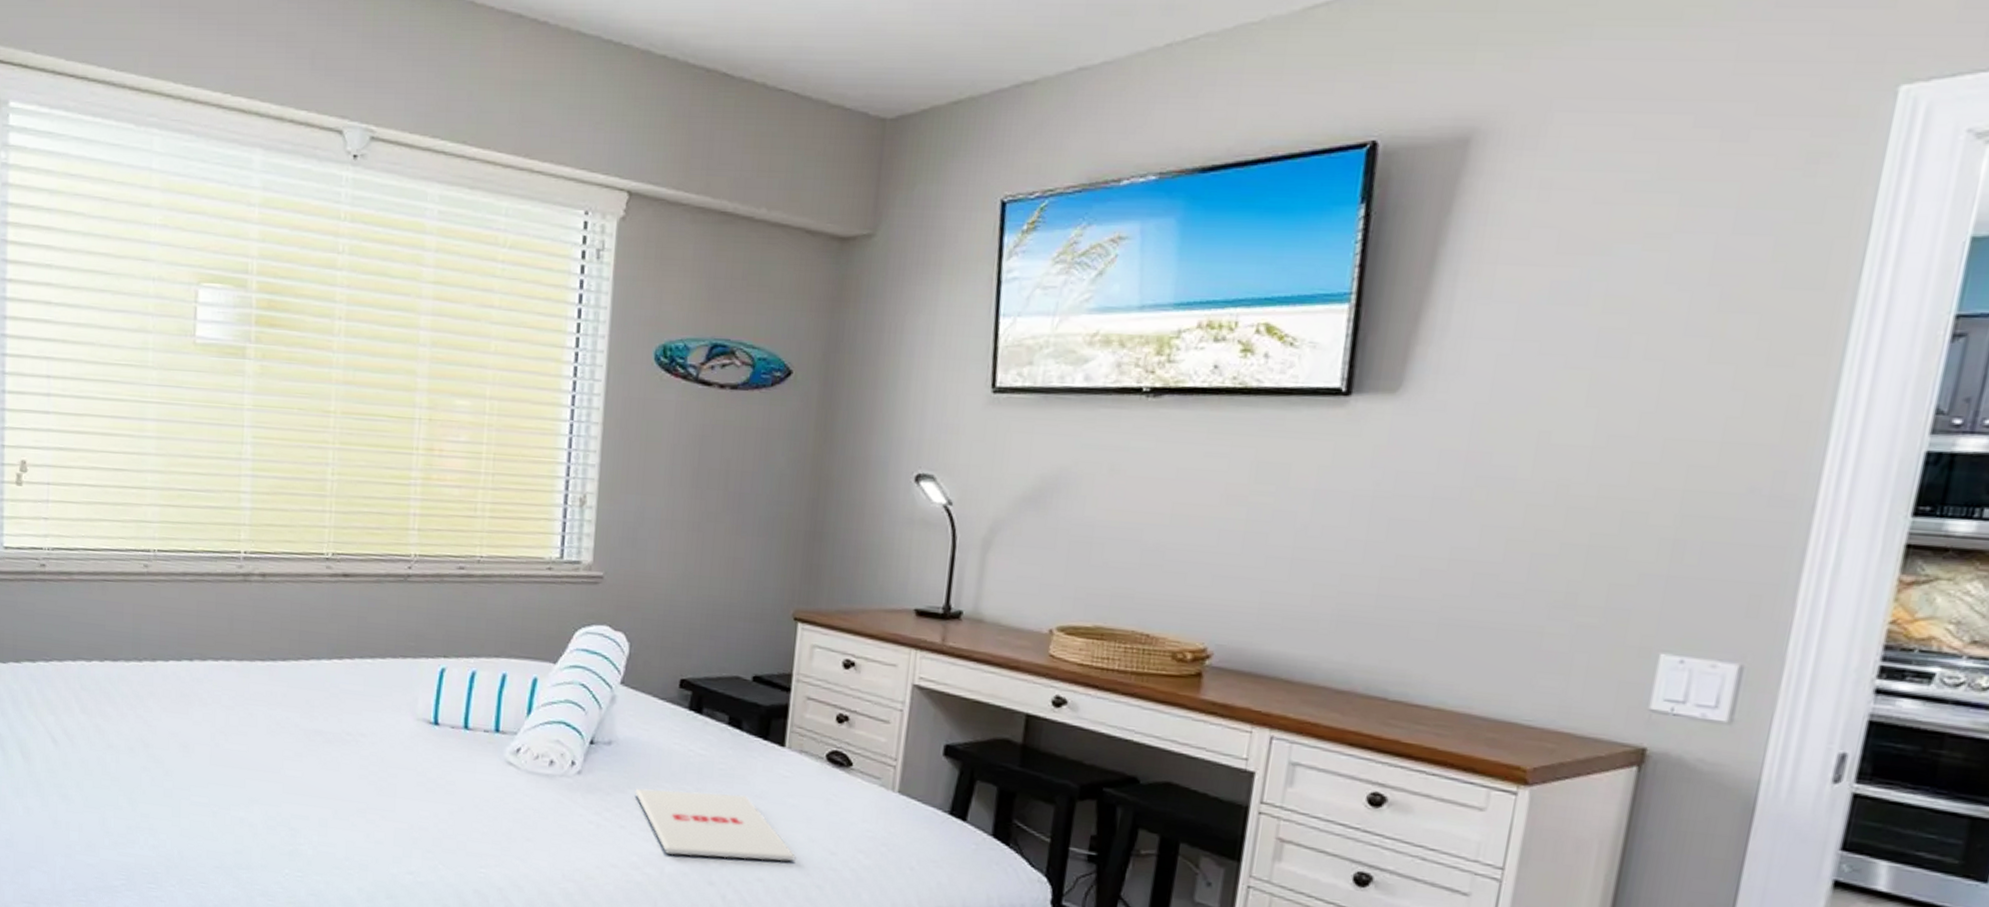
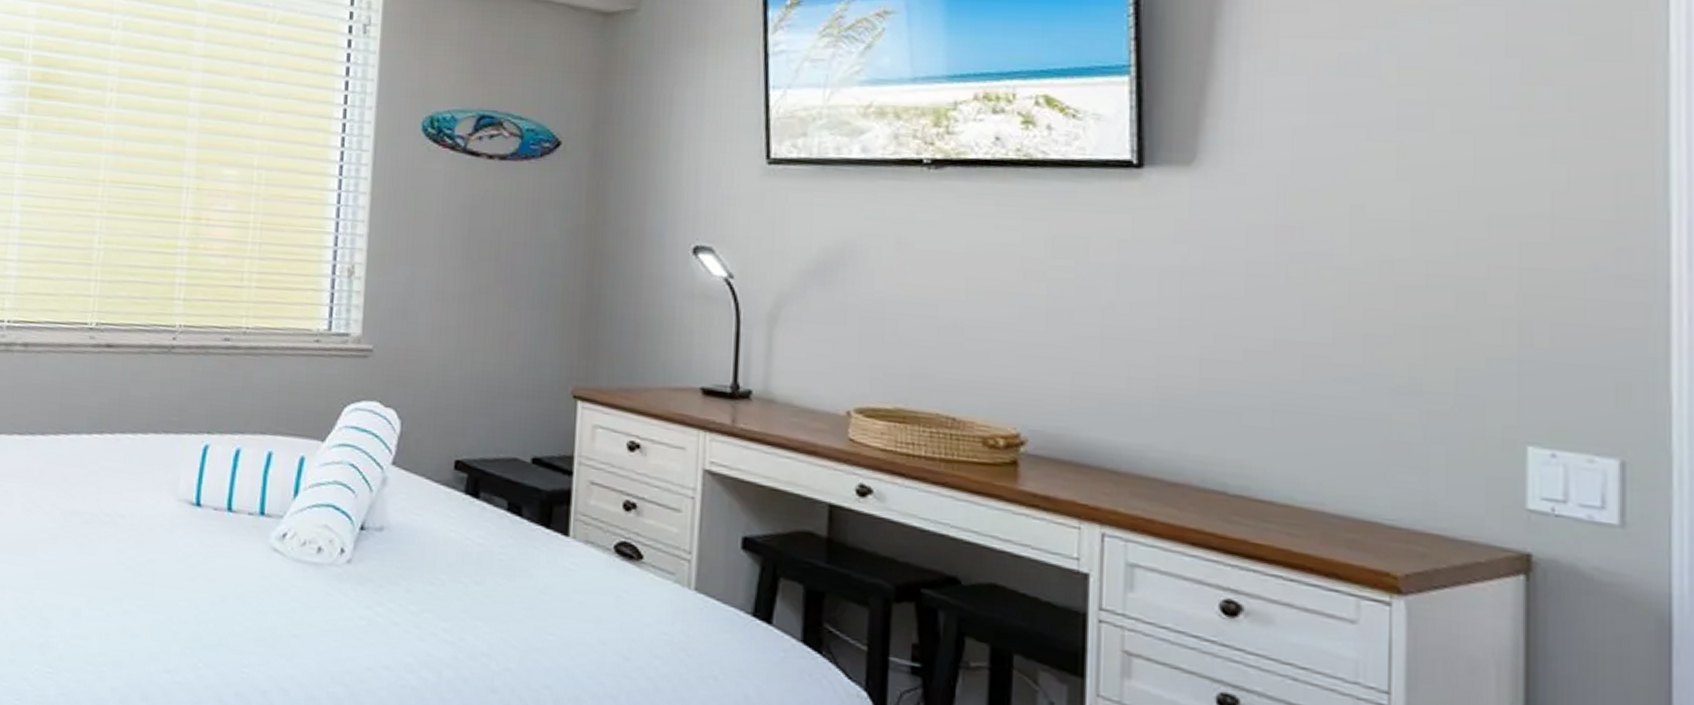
magazine: present [635,789,796,862] -> none [409,581,586,668]

